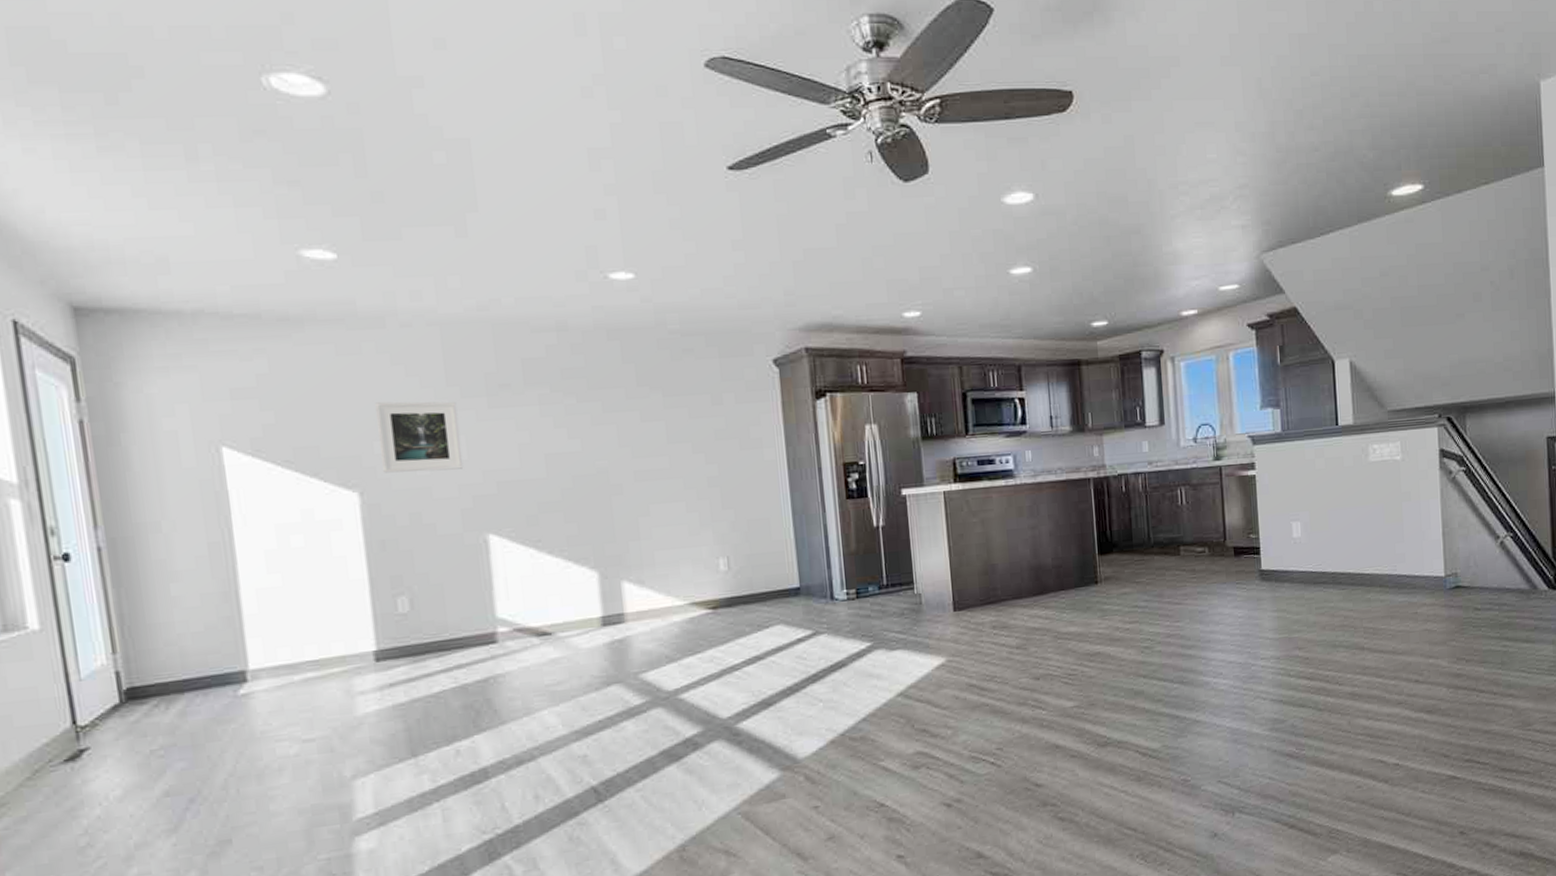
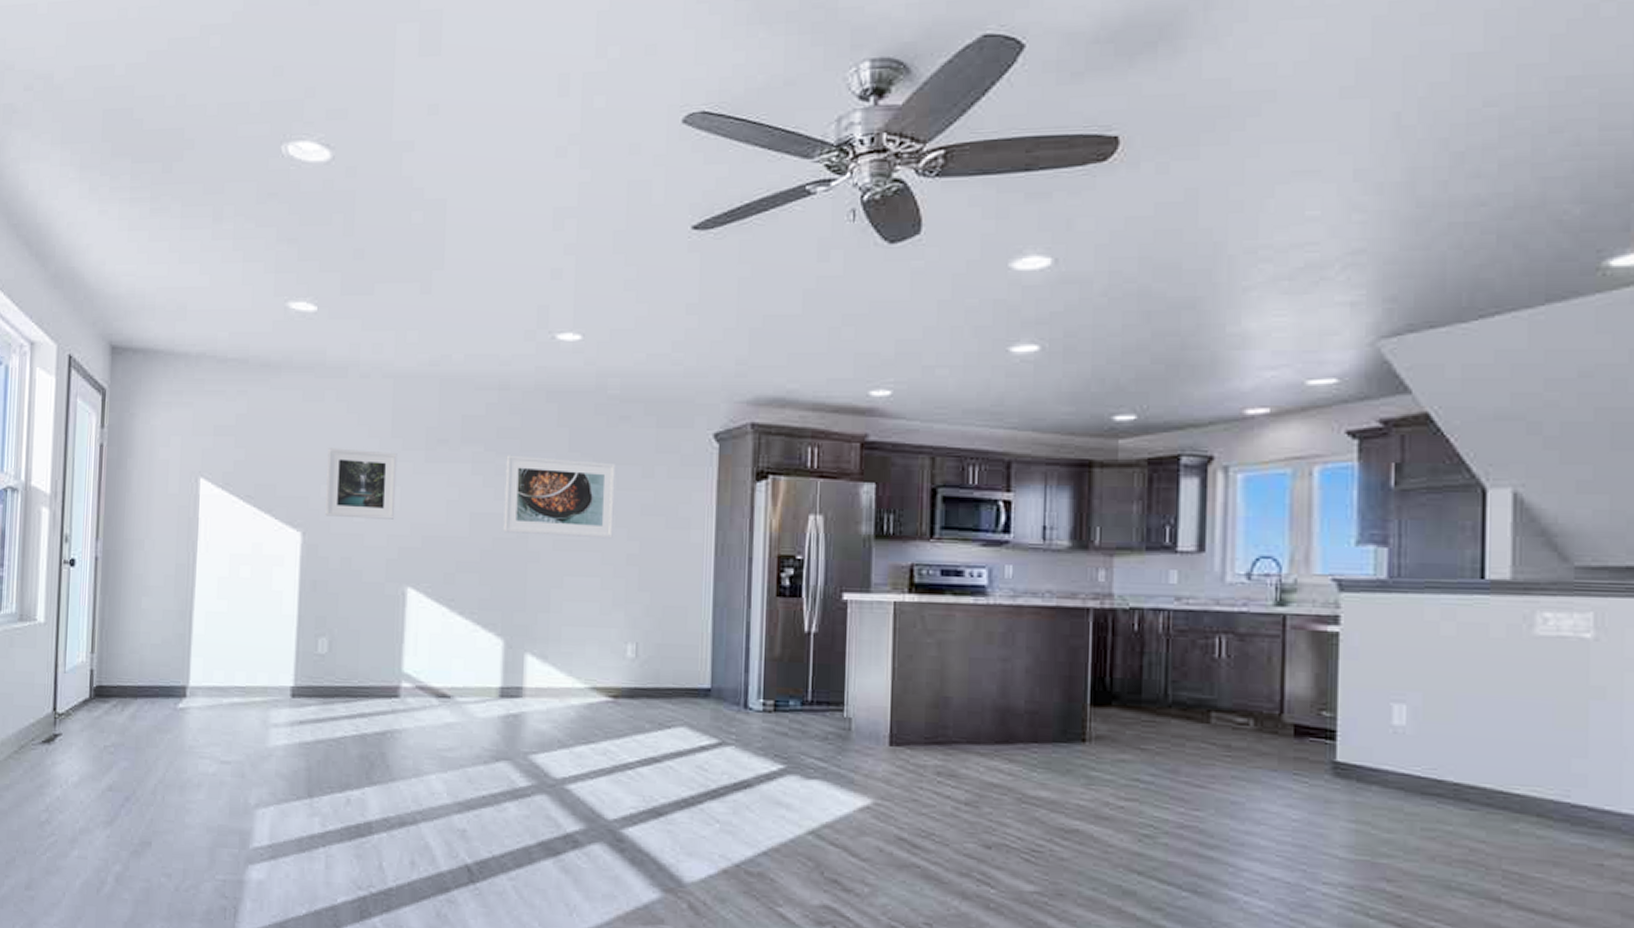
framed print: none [574,393,692,470] -> present [503,455,616,539]

